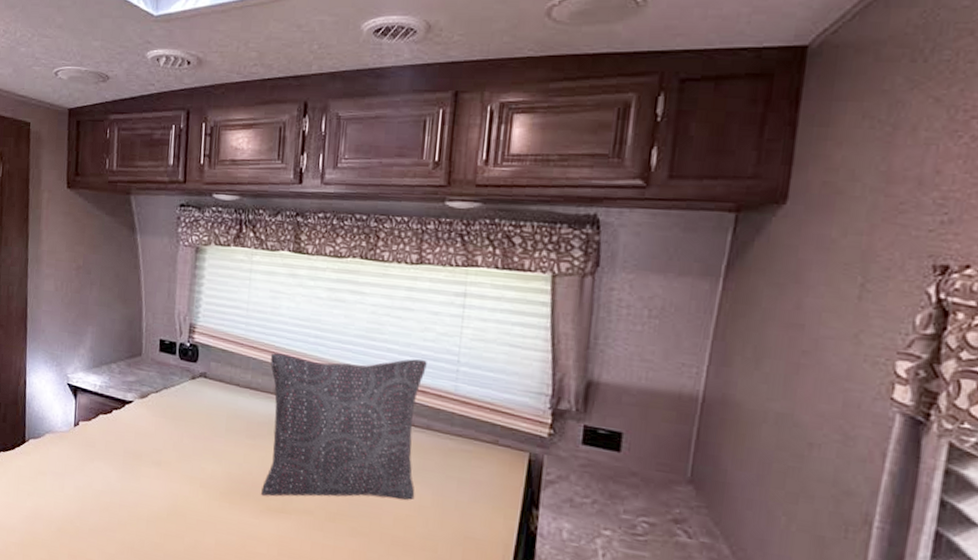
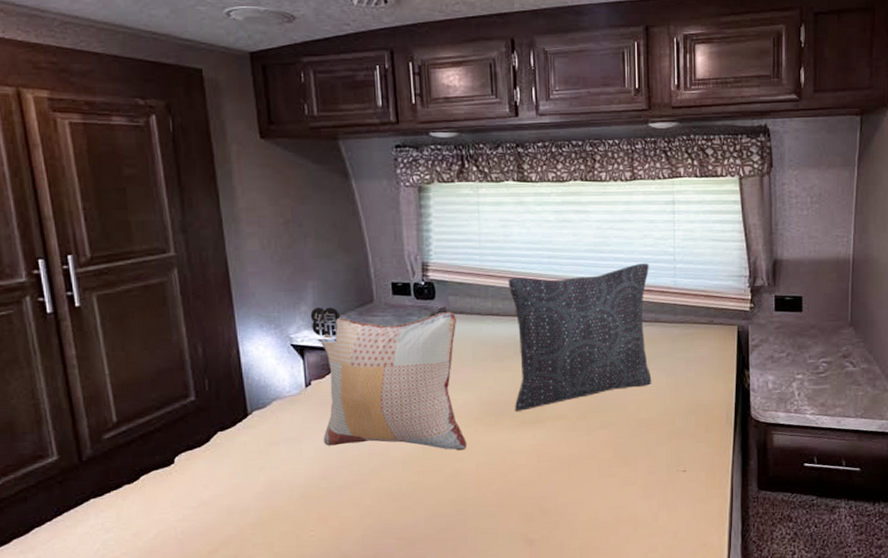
decorative pillow: none [82,351,215,523] -> present [310,306,467,451]

